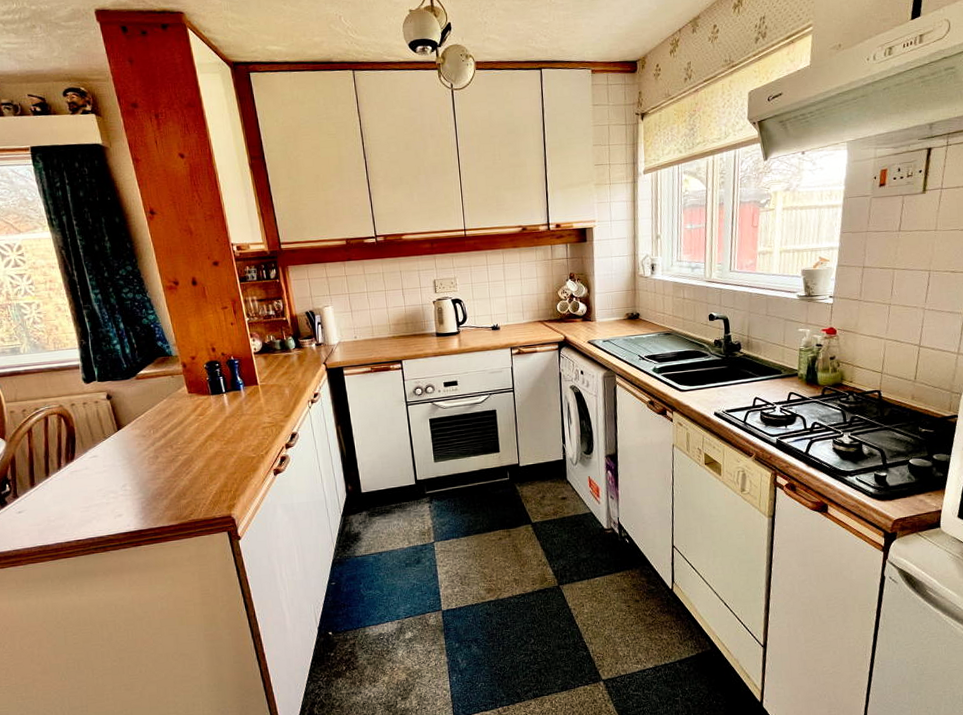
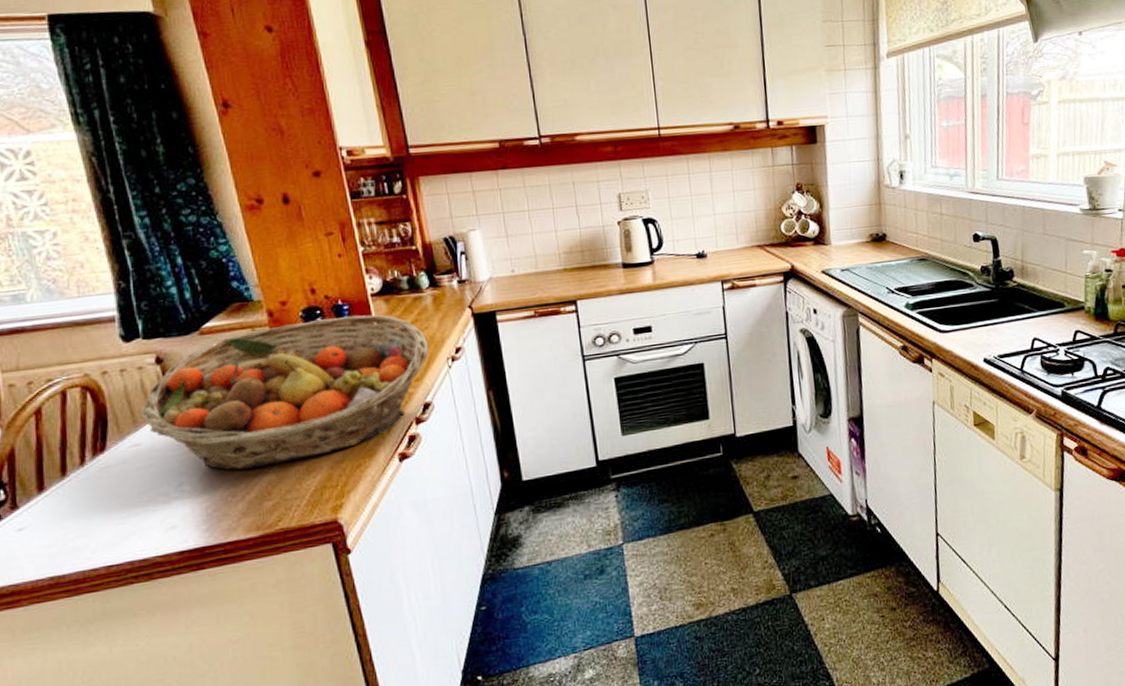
fruit basket: none [97,367,296,477] -> present [140,314,430,471]

